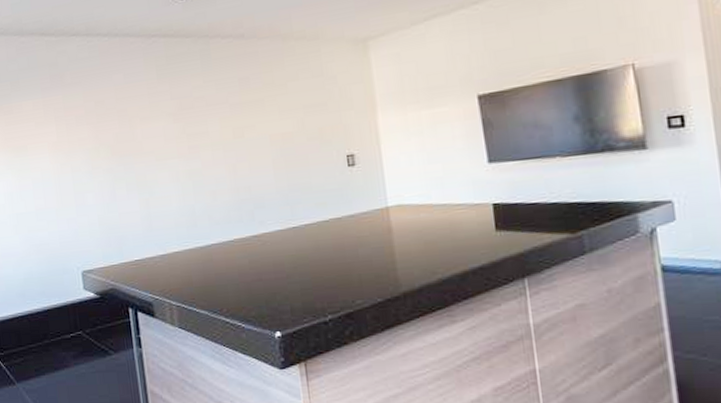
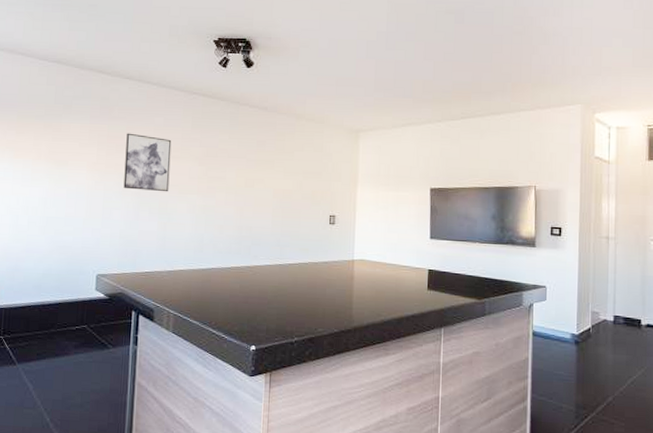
wall art: none [85,98,144,167] -> present [123,133,172,192]

